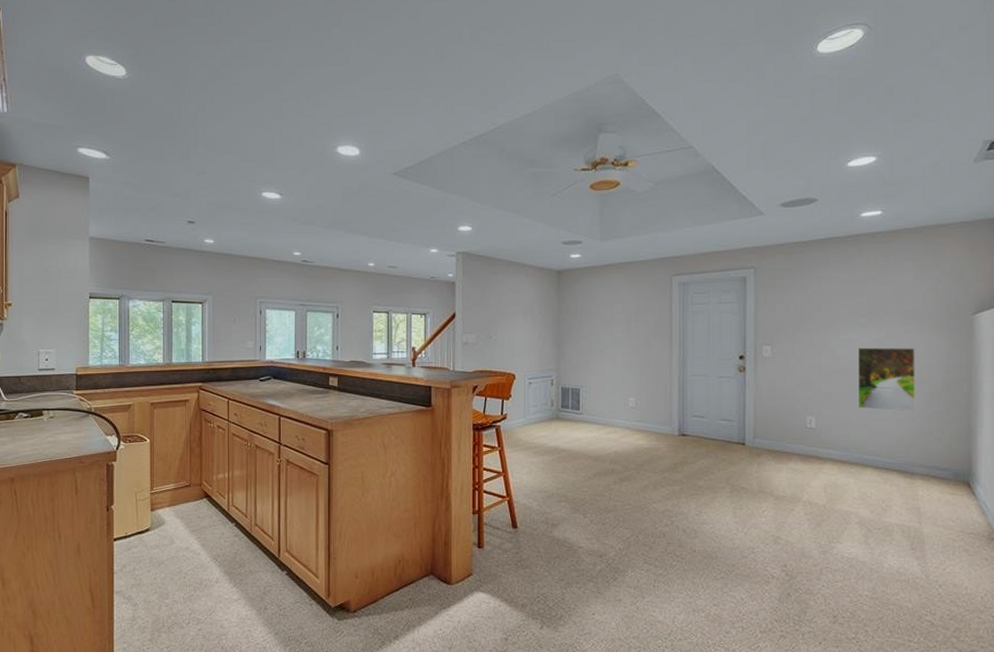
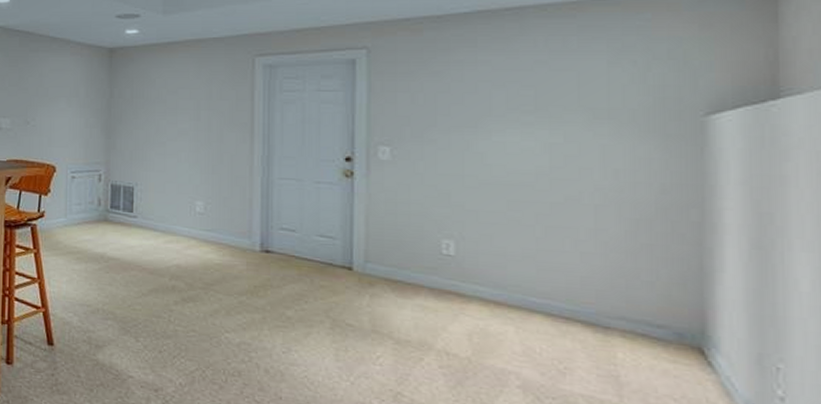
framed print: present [857,347,915,412] -> none [519,153,611,244]

